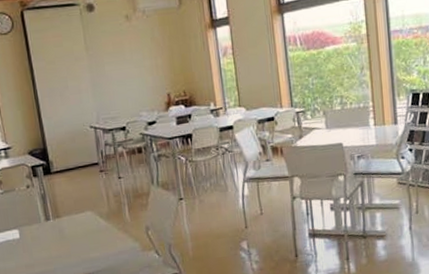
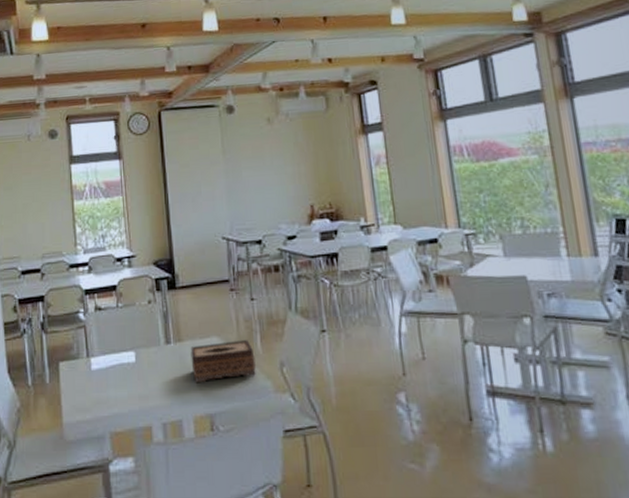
tissue box: none [68,212,126,250] -> present [190,340,256,383]

